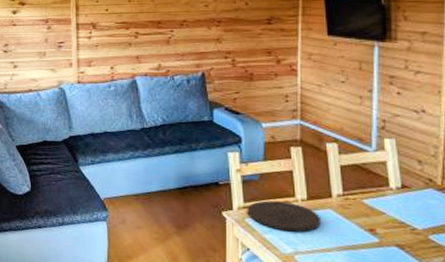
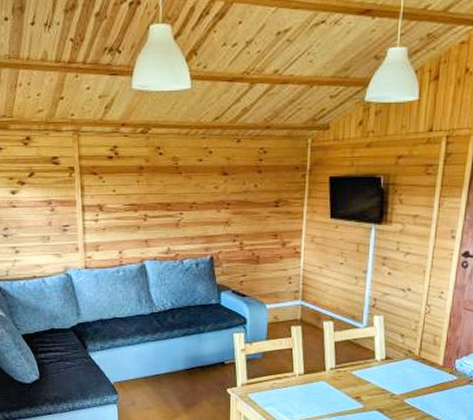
plate: present [247,200,322,232] -> none [249,377,316,403]

